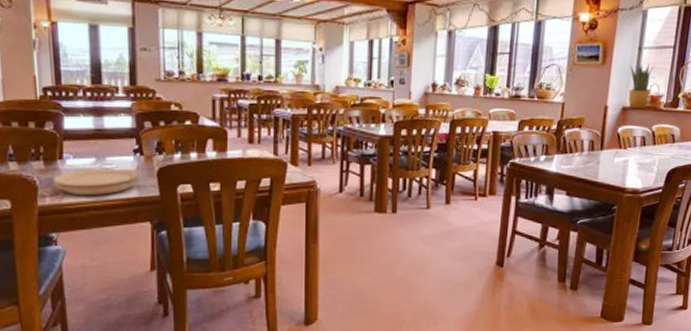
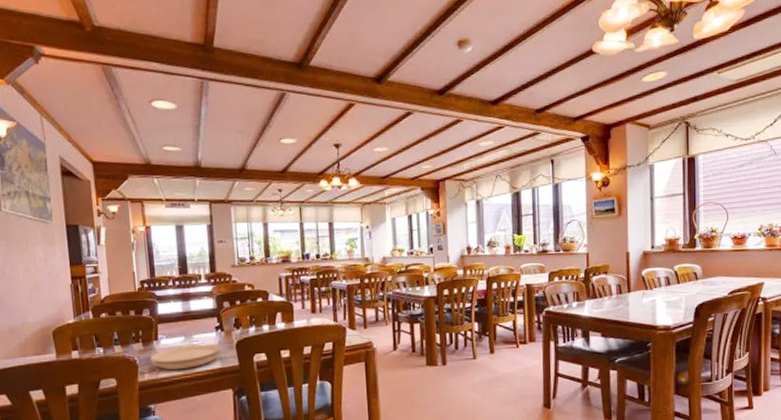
planter: present [628,64,655,109] -> none [645,211,668,253]

